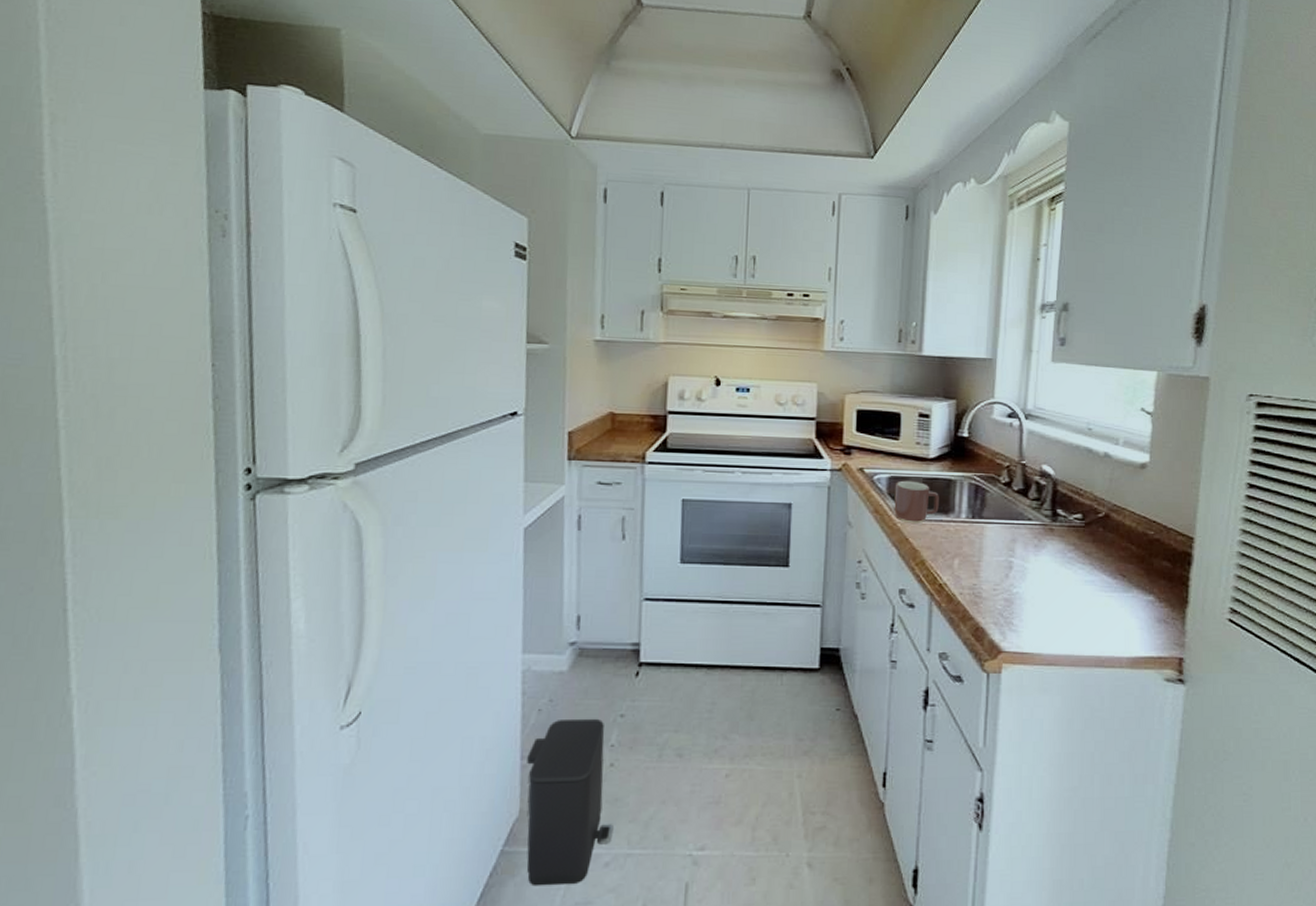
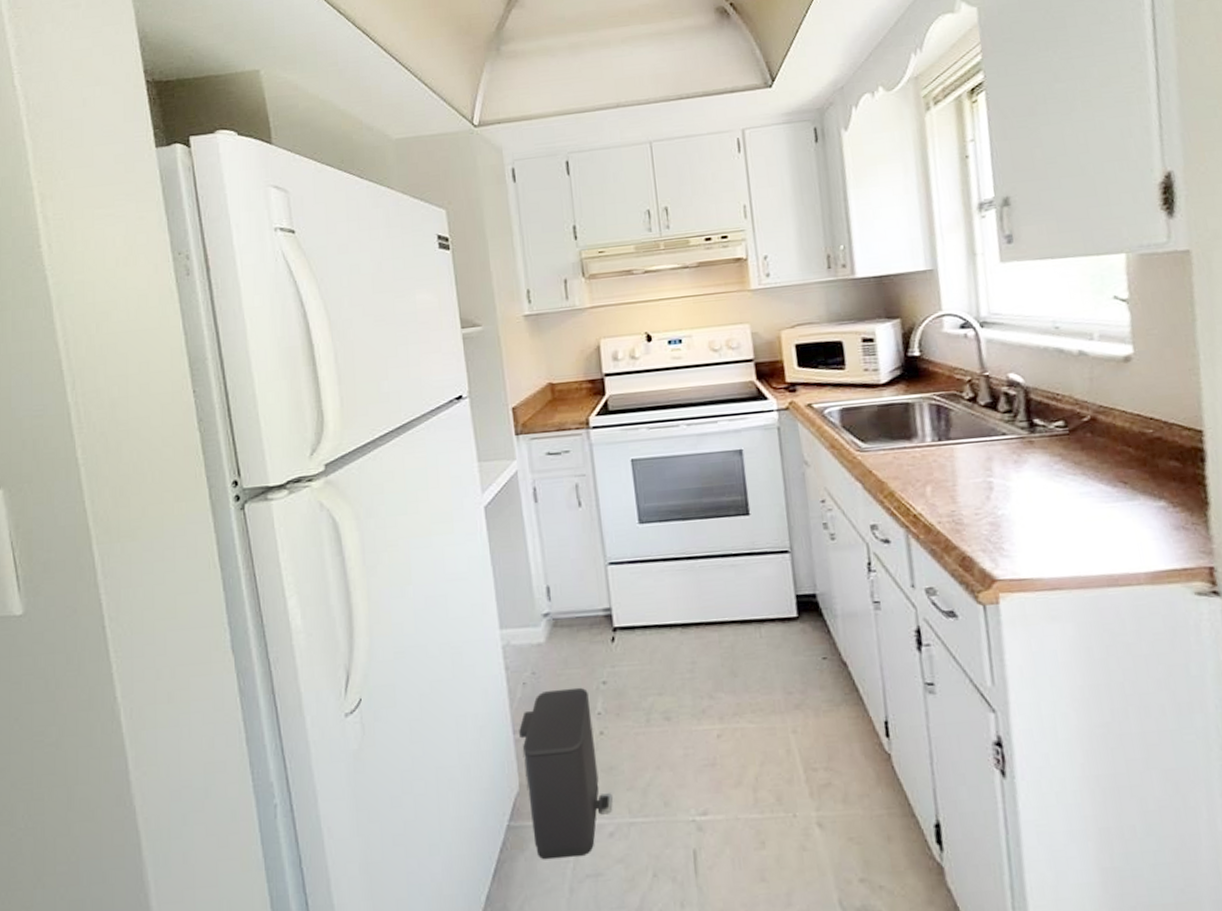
mug: present [894,480,939,523] -> none [848,409,900,455]

